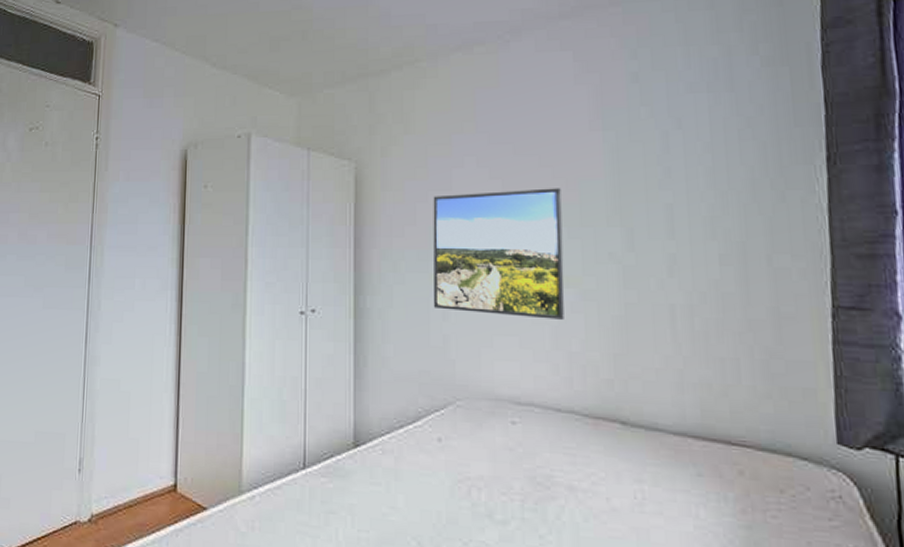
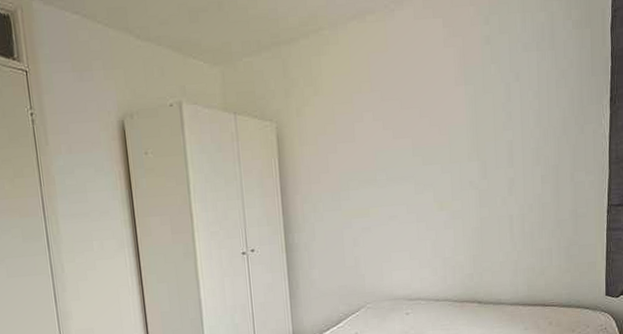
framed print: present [433,188,565,320] -> none [341,134,440,238]

